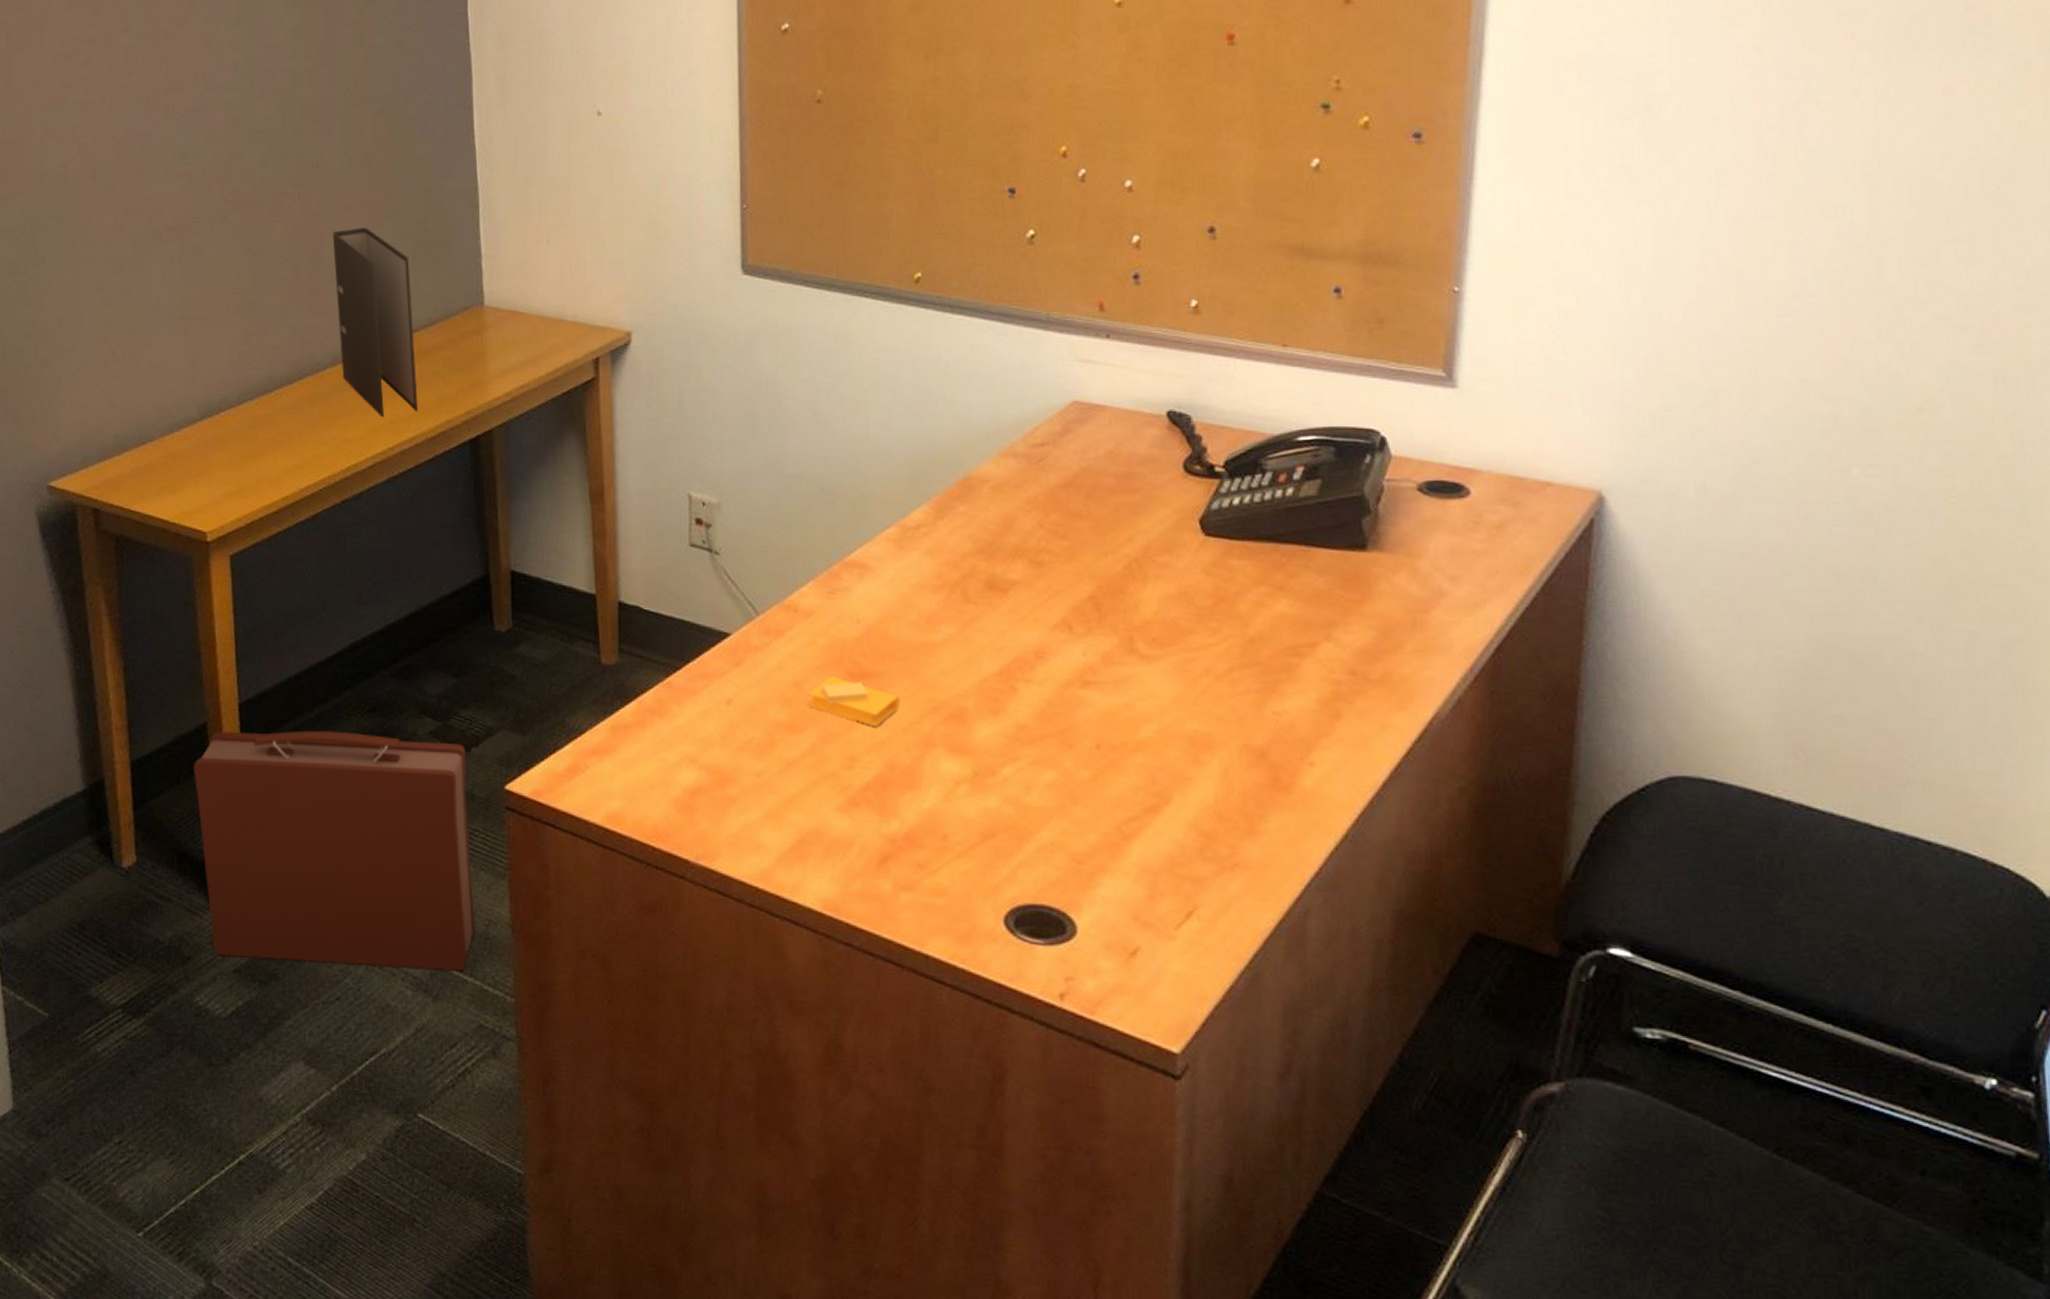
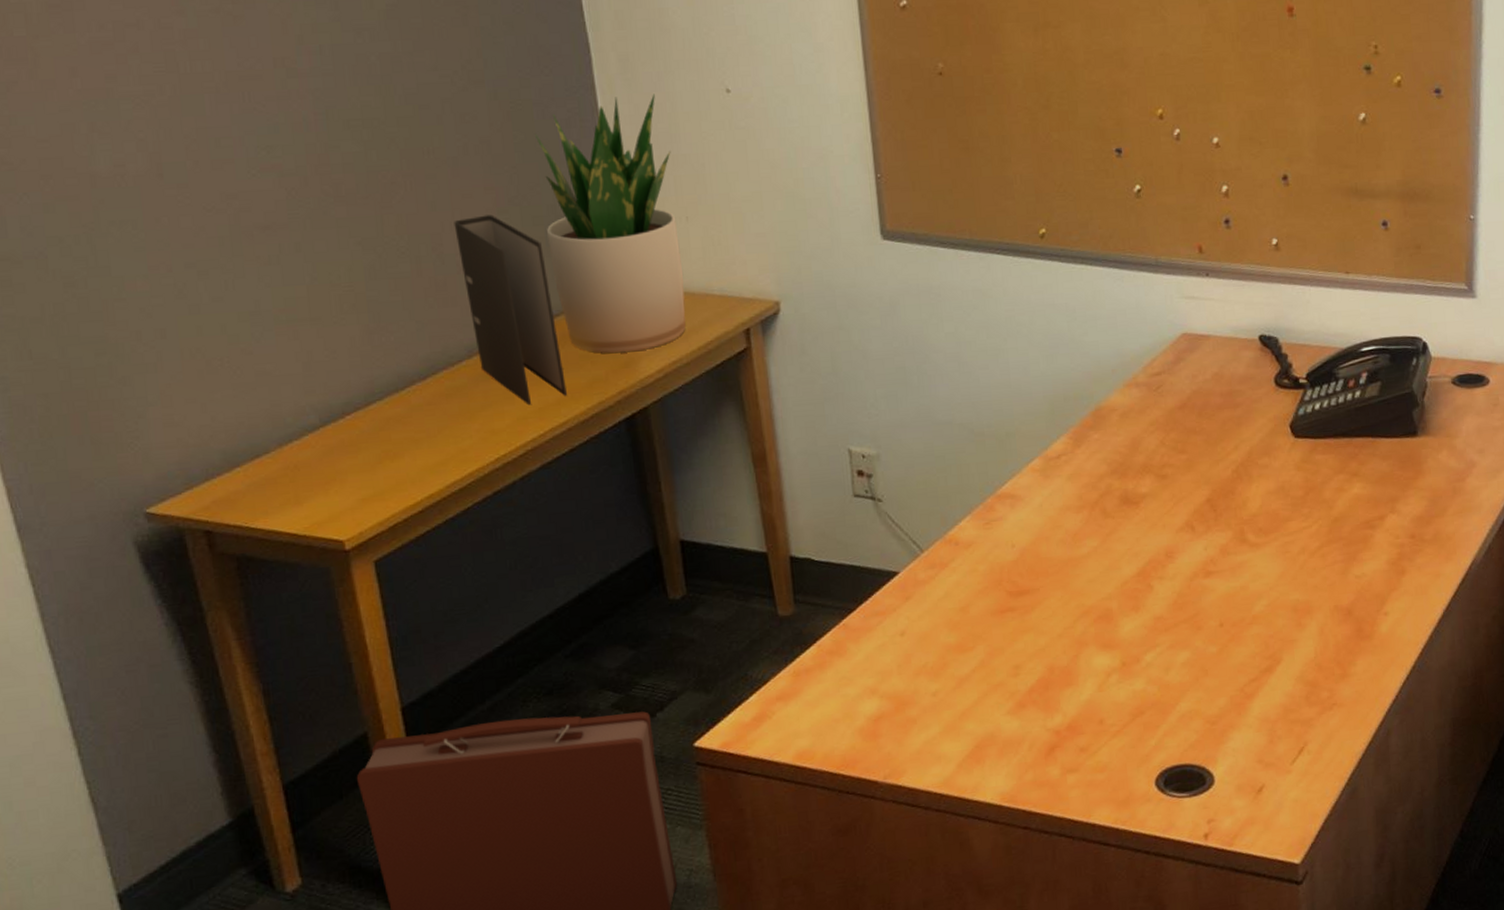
planter: none [412,114,539,373] -> present [534,94,686,354]
sticky notes: present [807,675,901,727] -> none [973,597,1056,637]

